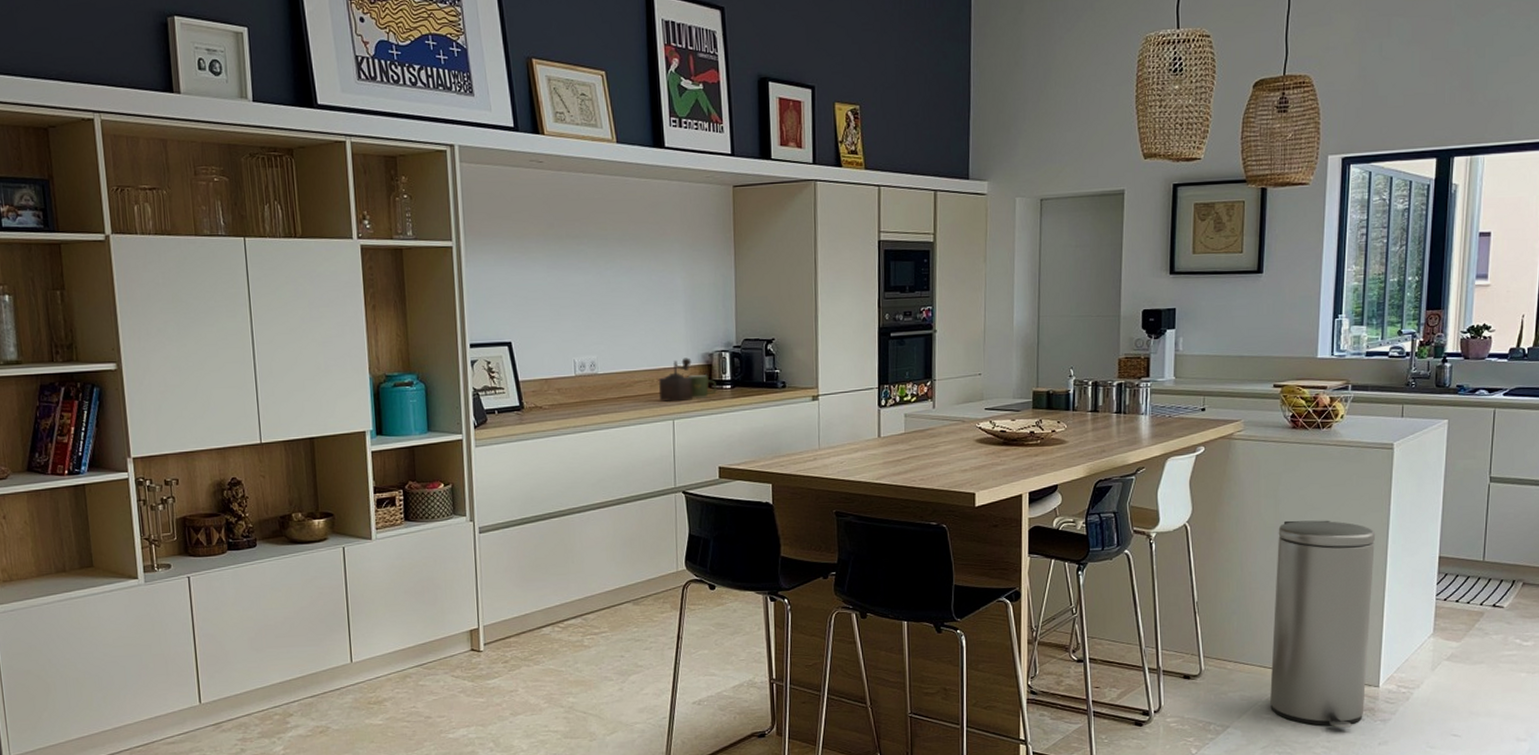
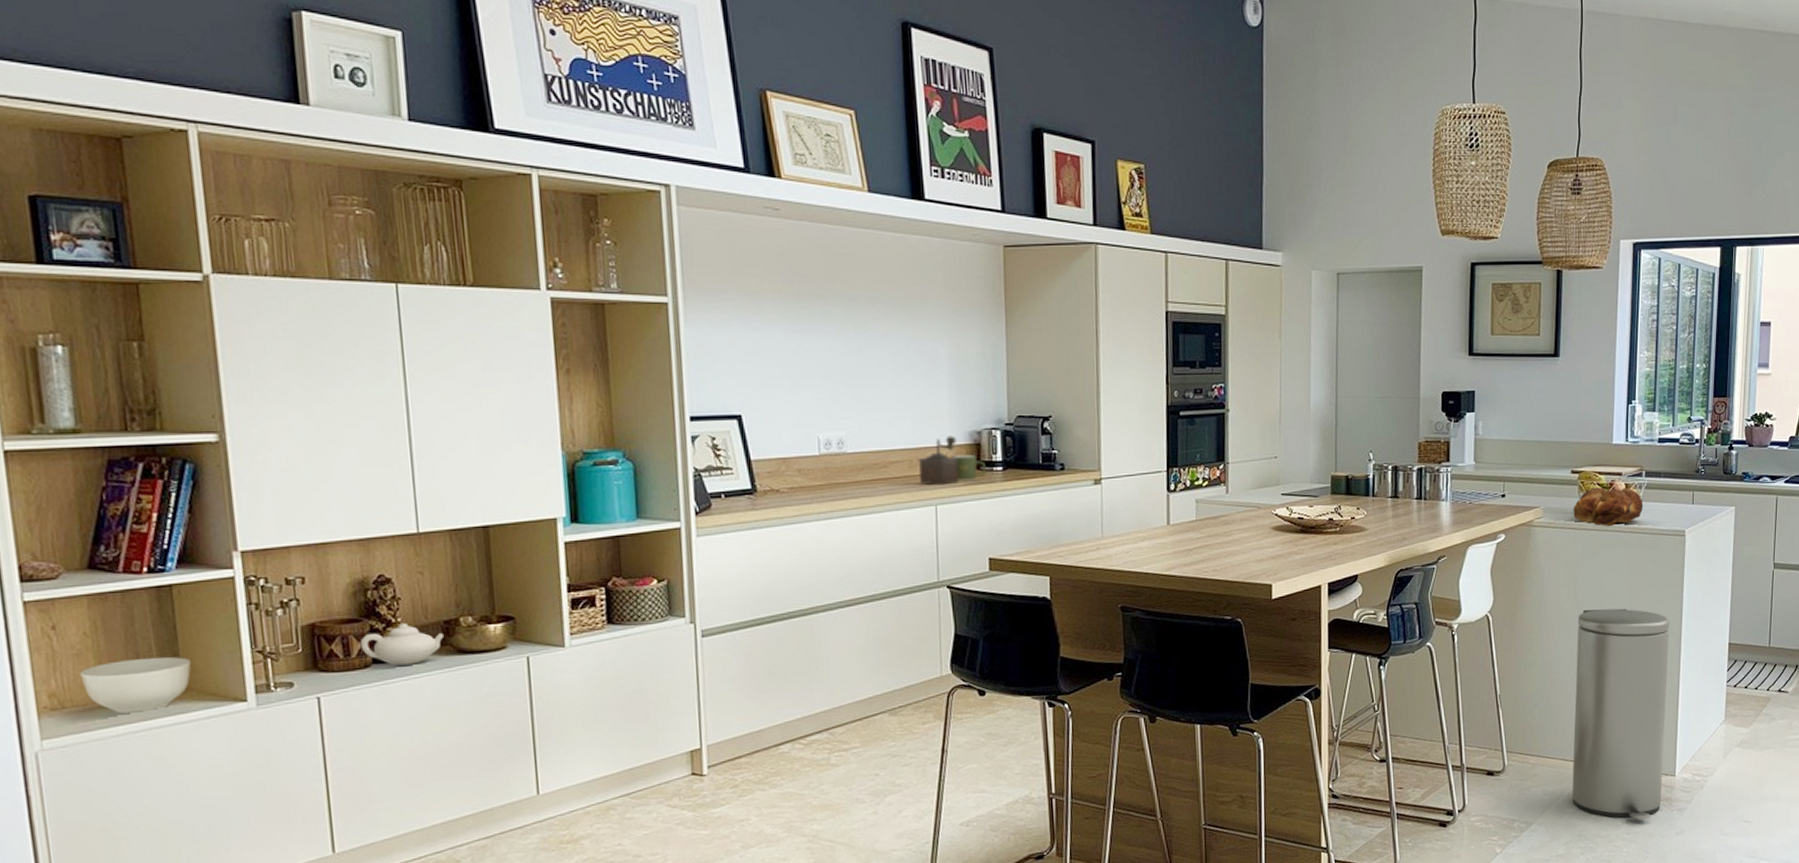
bowl: none [22,541,99,586] -> present [80,656,192,714]
teapot: none [218,518,280,553] -> present [360,623,443,666]
bread loaf: none [1275,401,1349,440] -> present [1573,487,1644,527]

